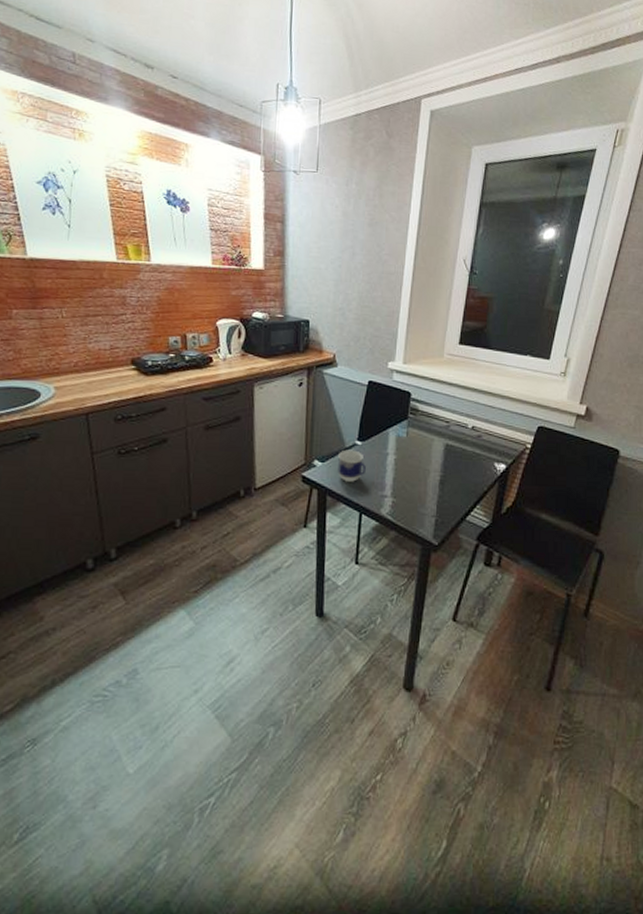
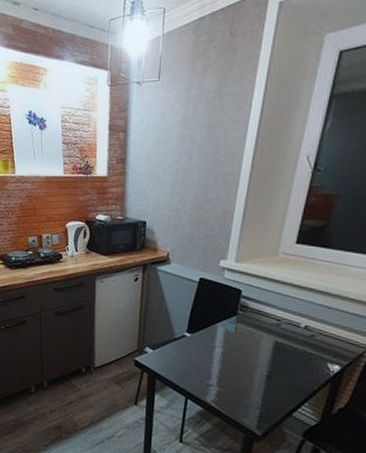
cup: present [338,449,366,482] -> none [167,340,193,370]

